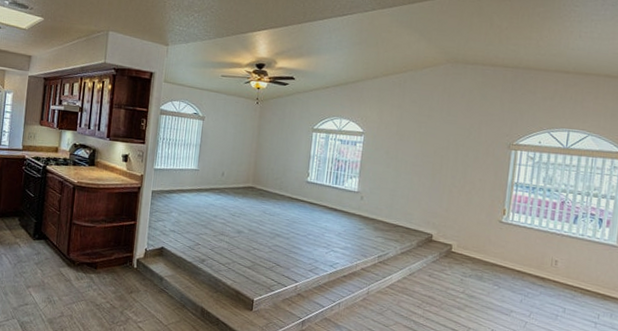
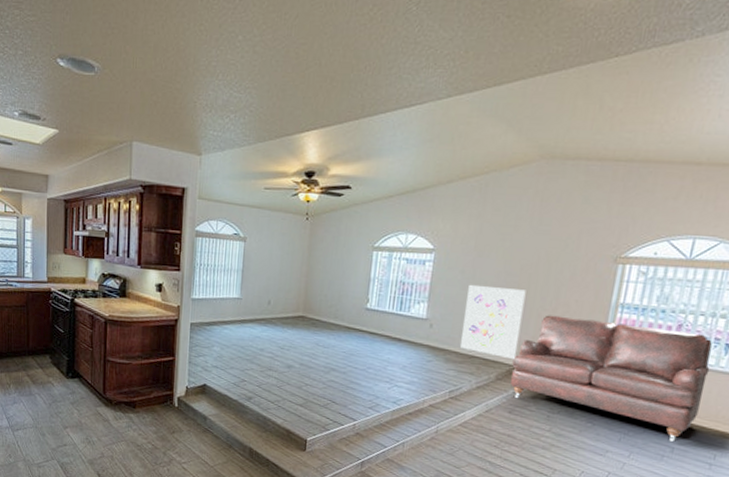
wall art: none [387,163,439,229] -> present [461,284,526,360]
sofa: none [429,191,589,304] -> present [510,315,712,443]

